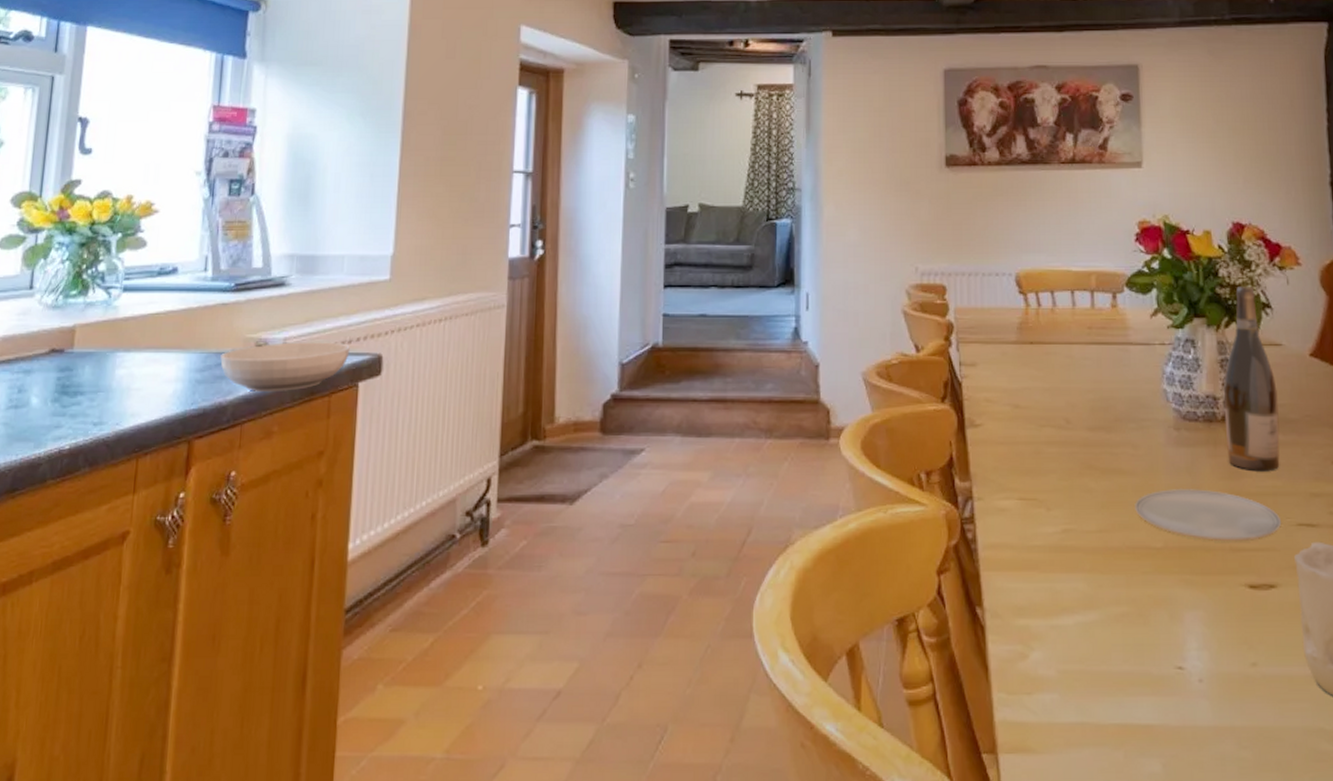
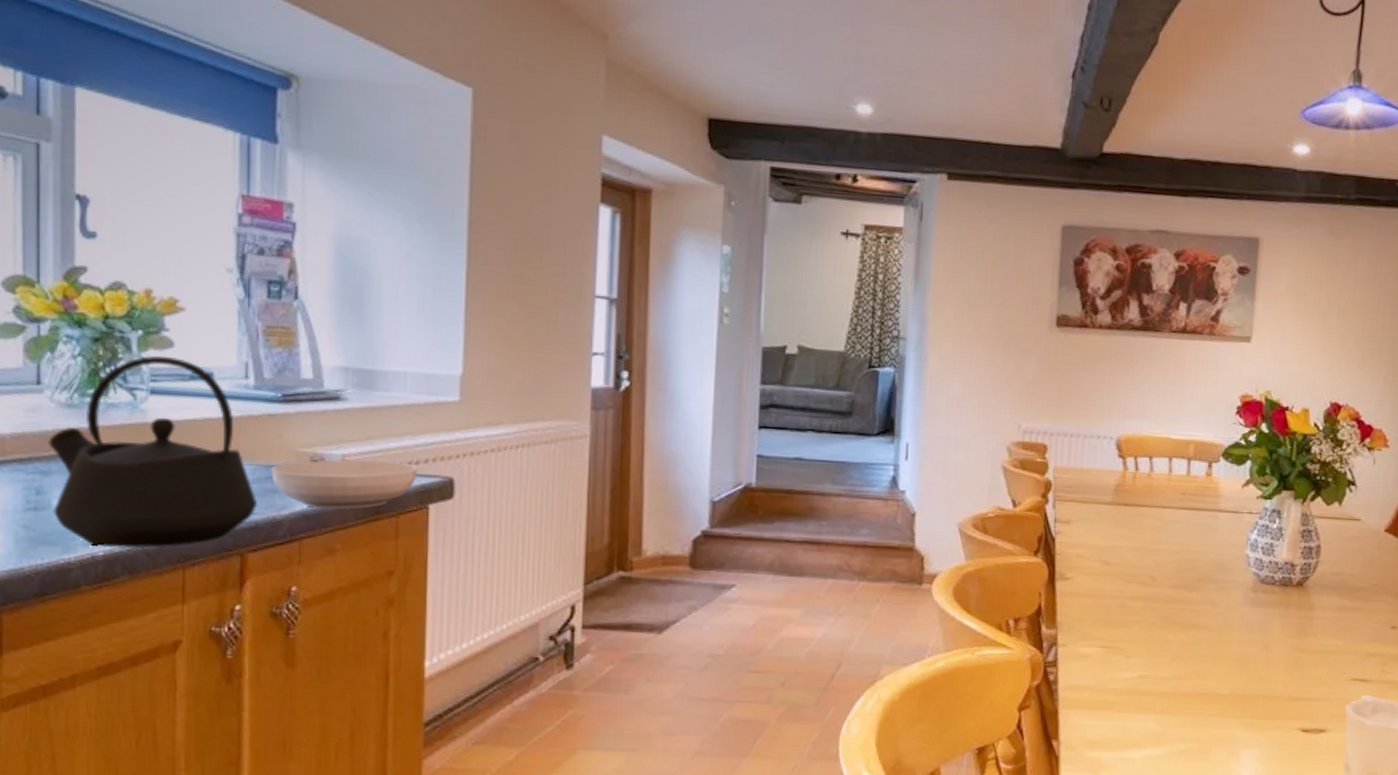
kettle: none [30,255,207,441] -> present [48,355,258,549]
plate: present [1135,488,1282,542] -> none [1207,643,1339,693]
wine bottle: present [1223,285,1280,470] -> none [1297,463,1351,632]

